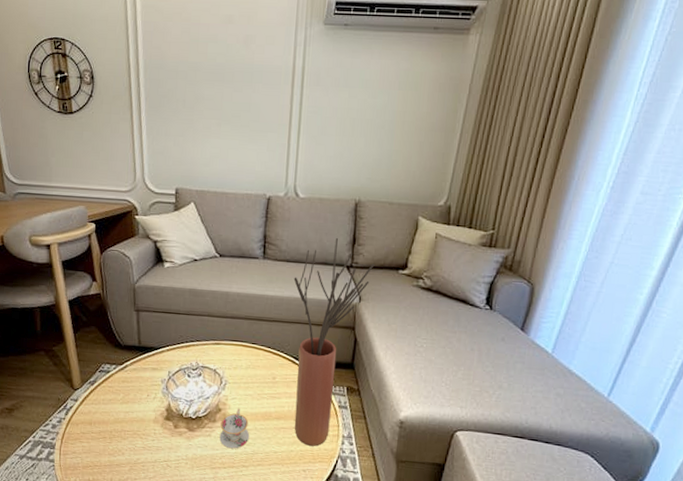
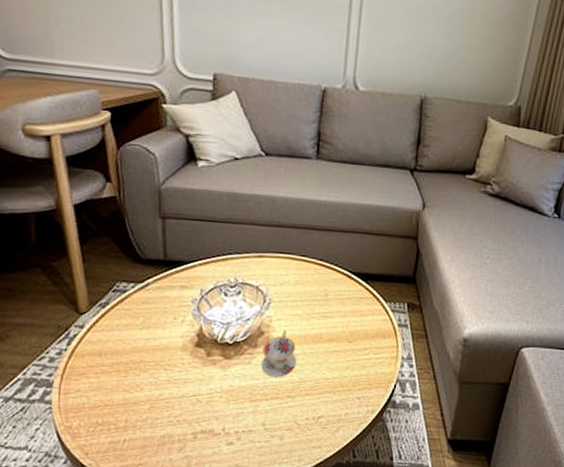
vase: present [294,238,375,446] -> none [348,138,440,370]

